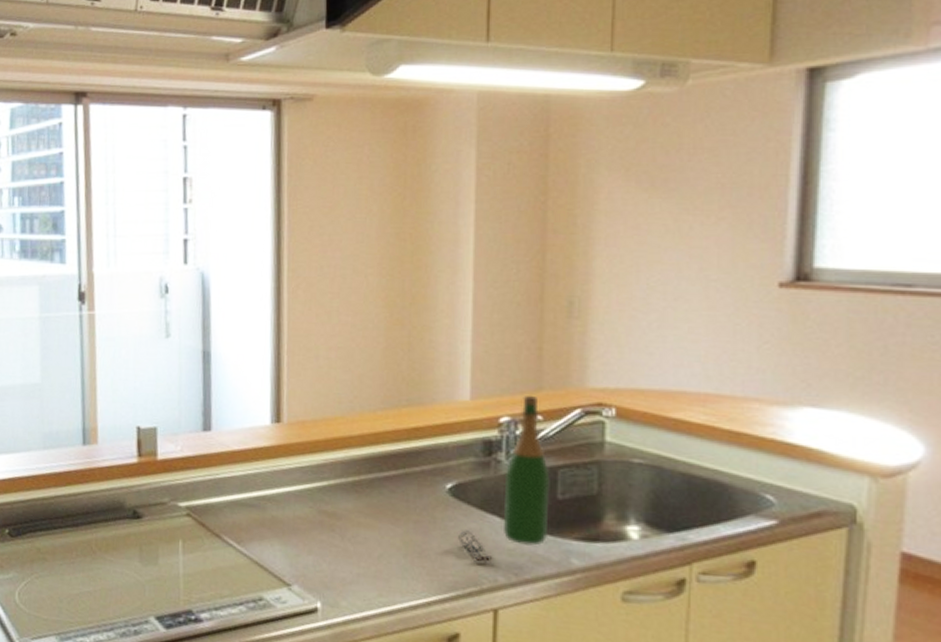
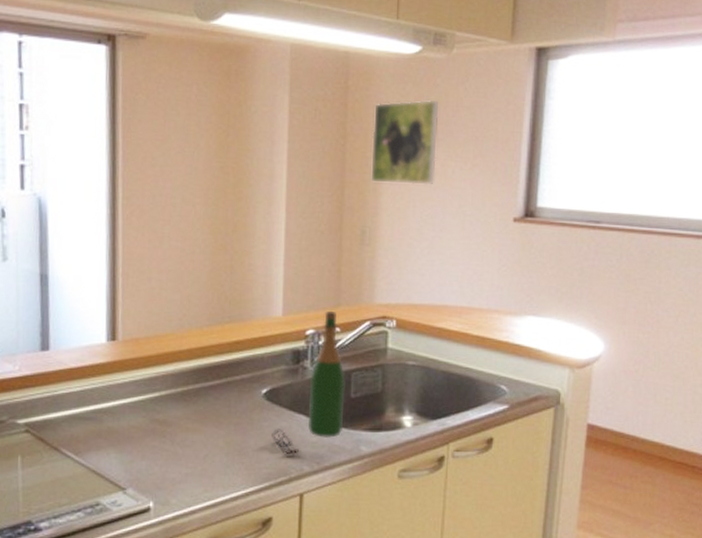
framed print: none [580,144,670,245] -> present [371,100,439,185]

